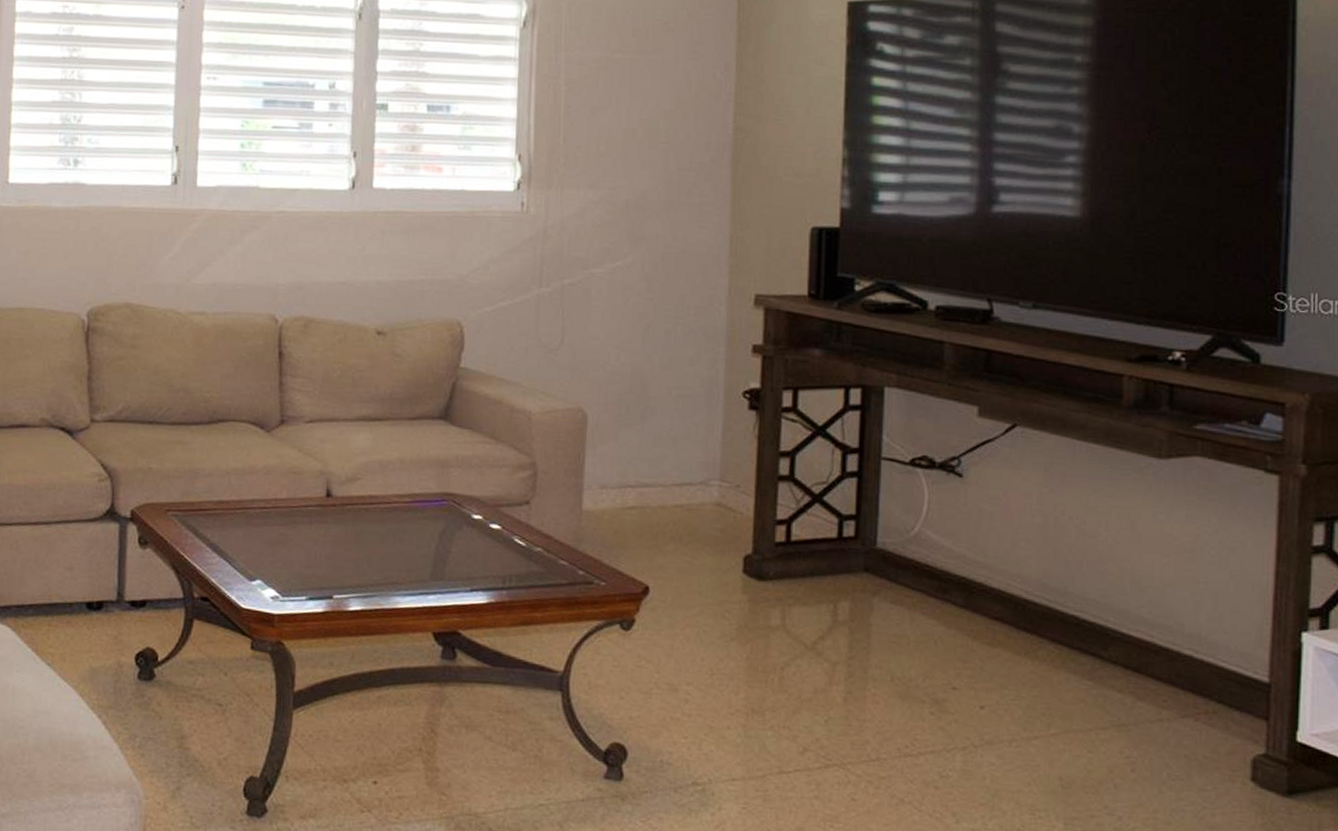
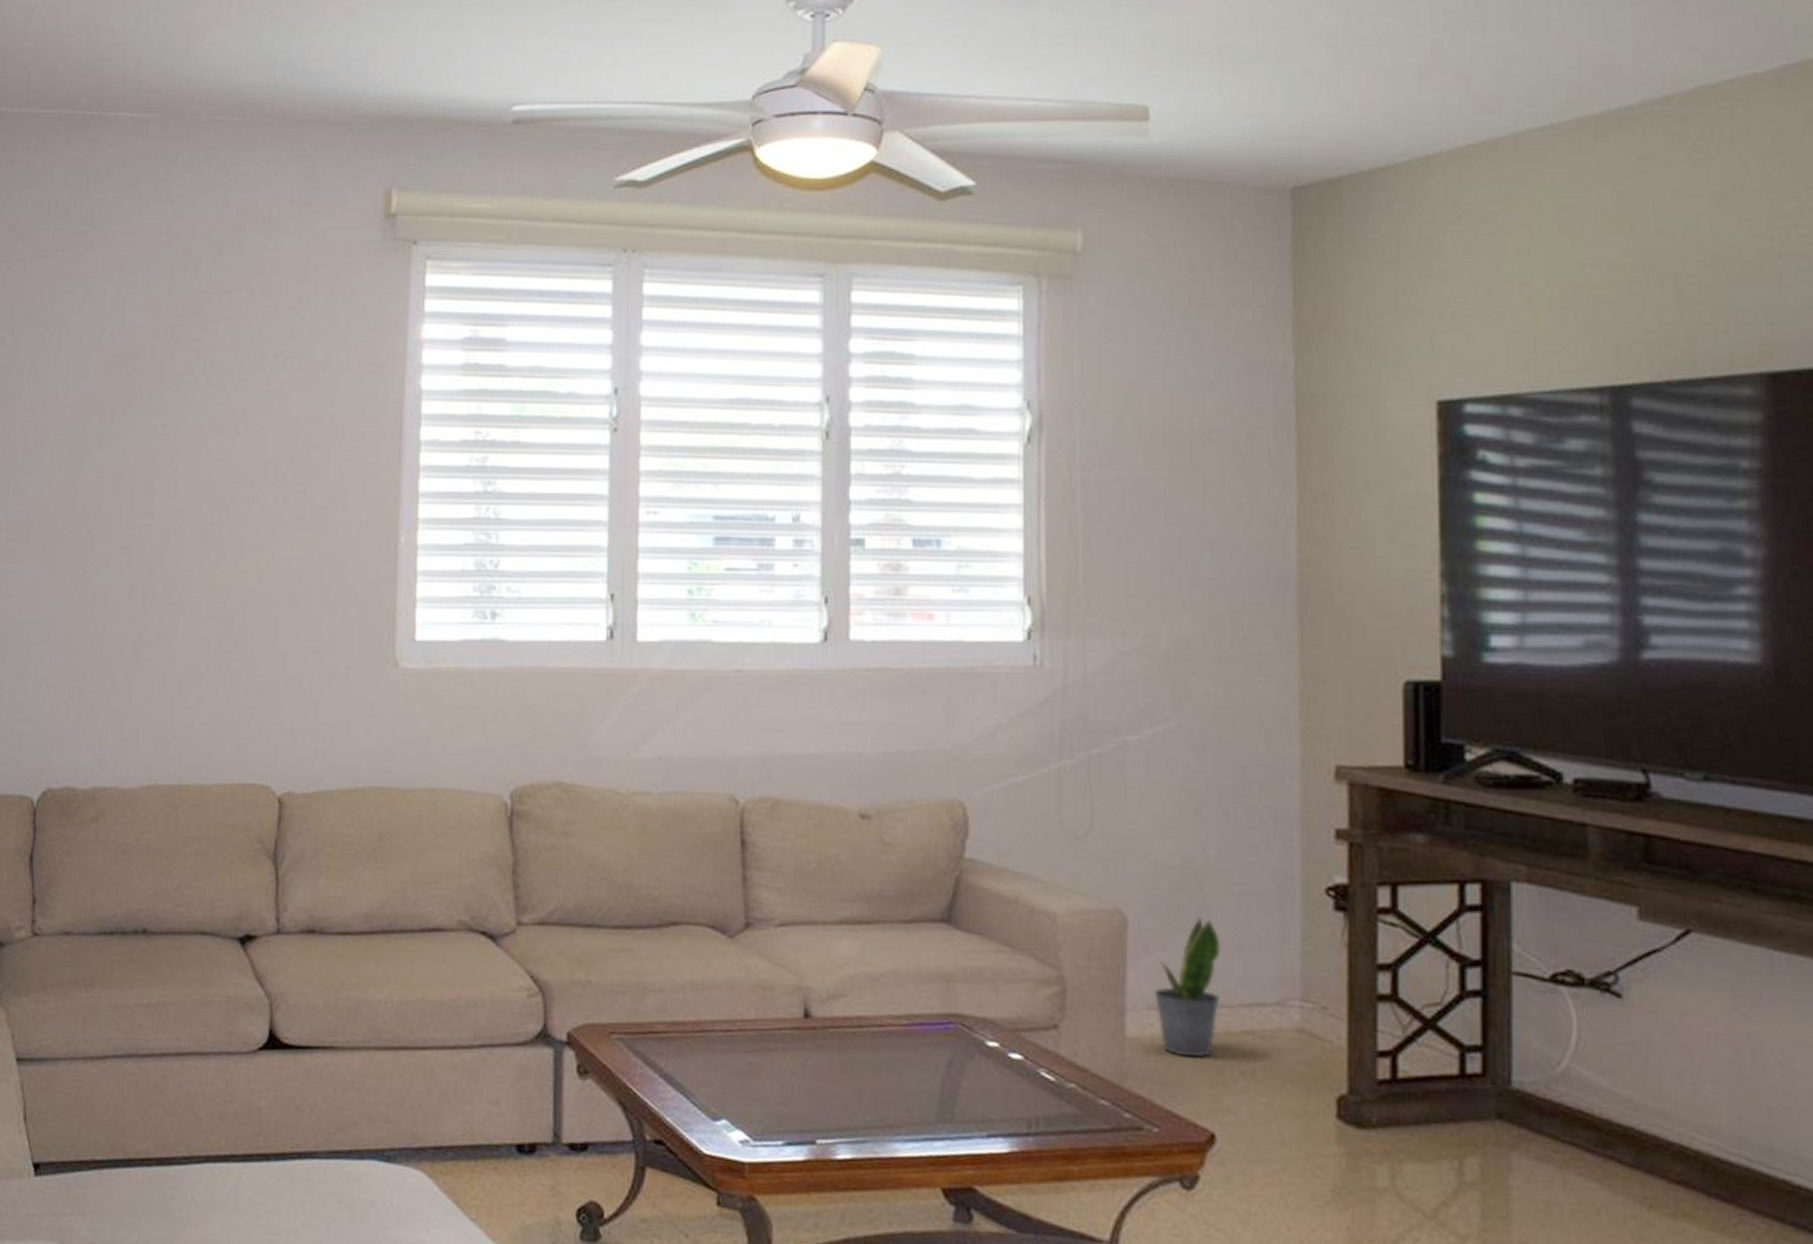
potted plant: none [606,415,660,527] -> present [1154,917,1221,1059]

